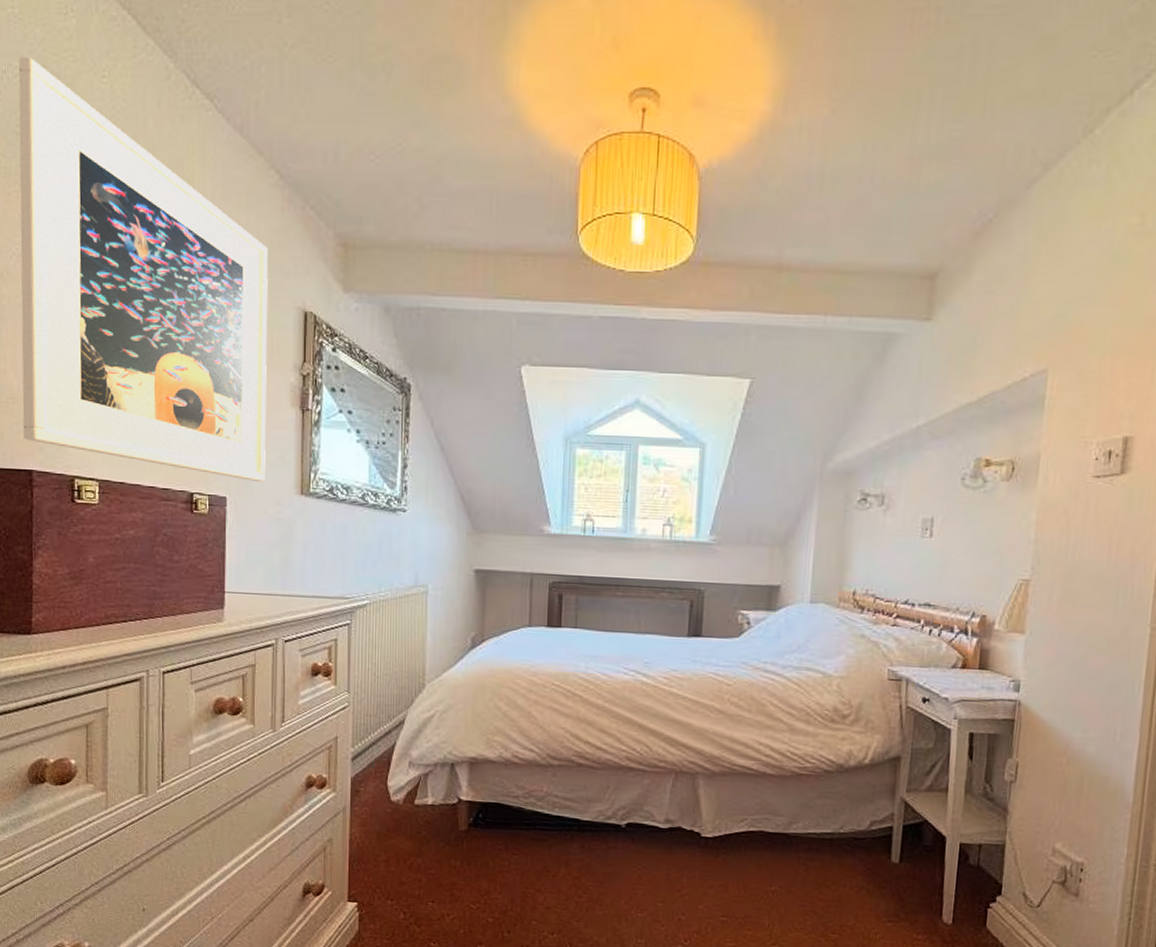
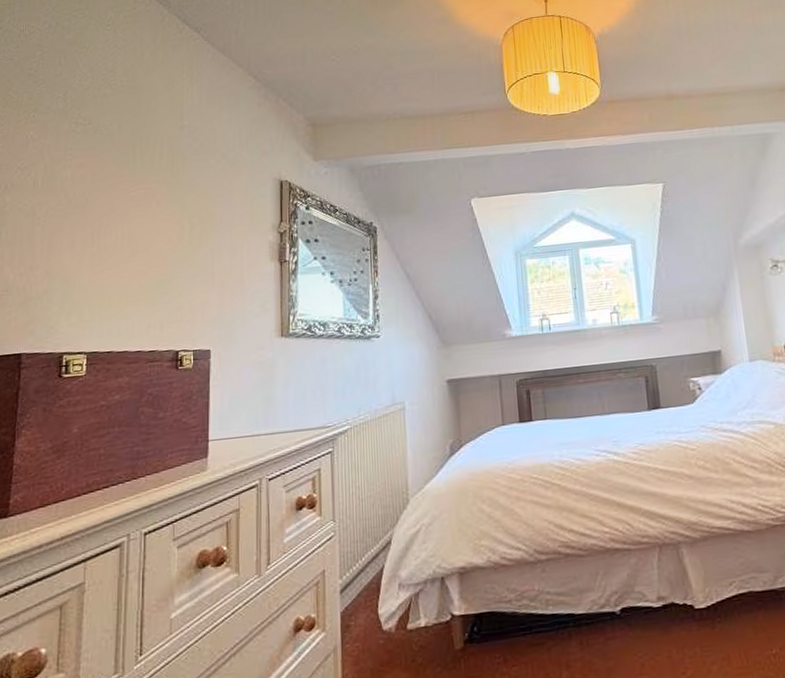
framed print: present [18,57,268,483] -> none [15,18,248,332]

